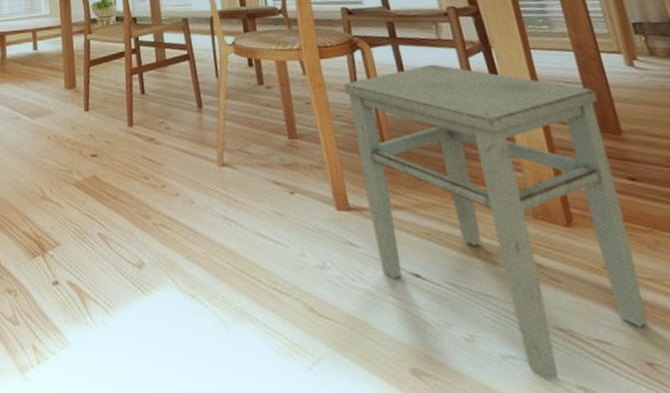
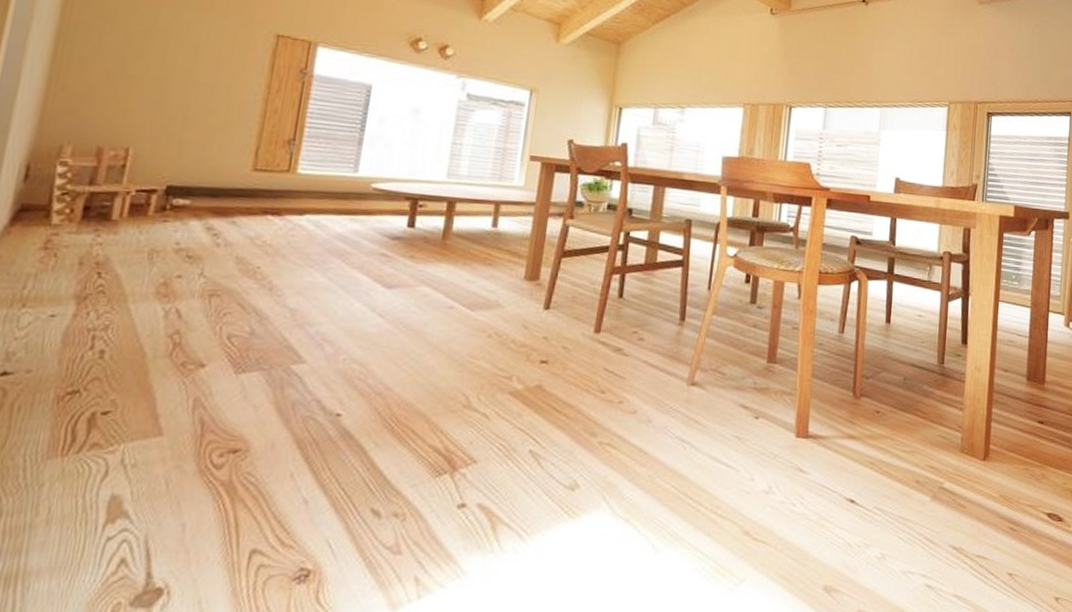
stool: present [343,64,648,381] -> none [822,304,1037,592]

